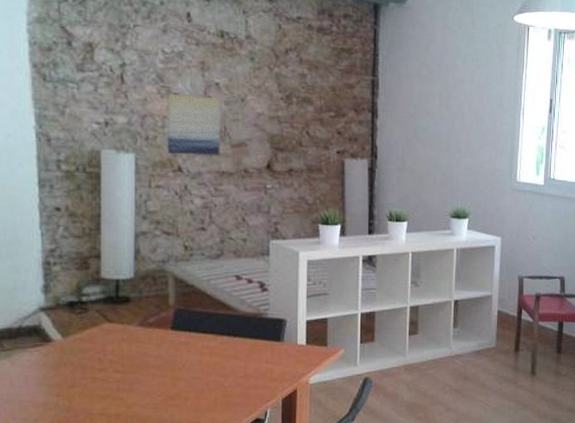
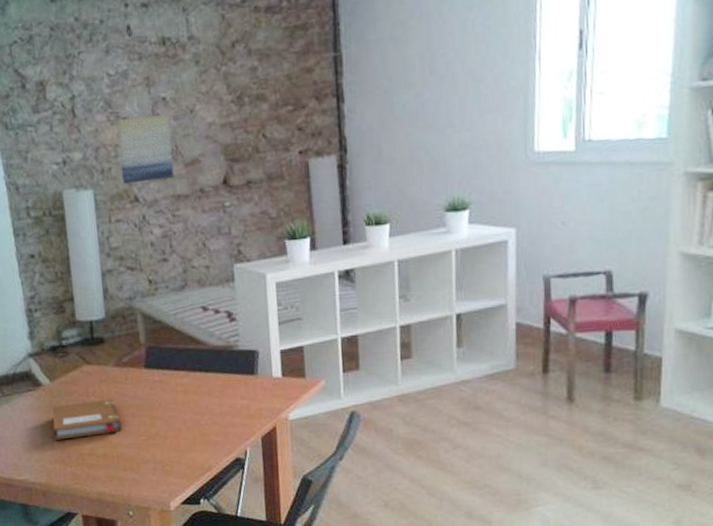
notebook: none [60,358,139,399] -> present [52,399,121,440]

